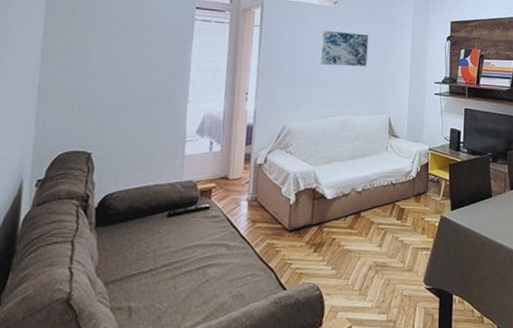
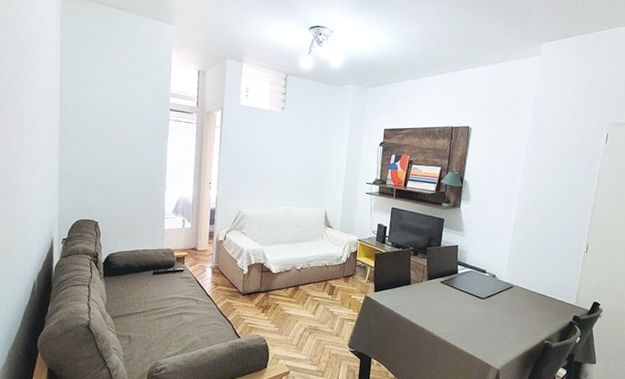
wall art: present [321,30,369,66] -> none [269,132,311,166]

